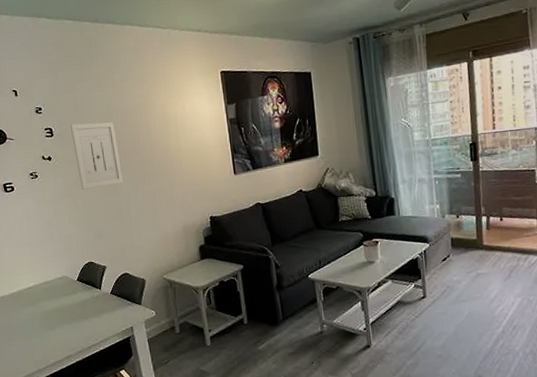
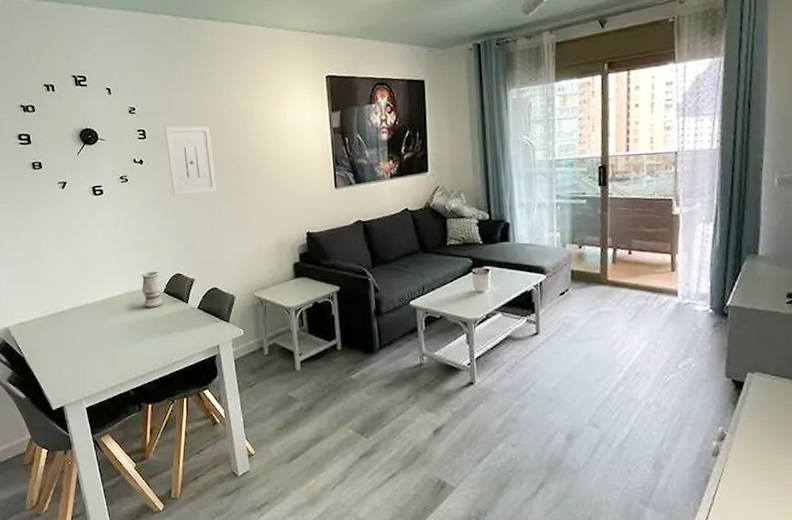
vase: none [54,261,77,296] -> present [141,271,163,308]

